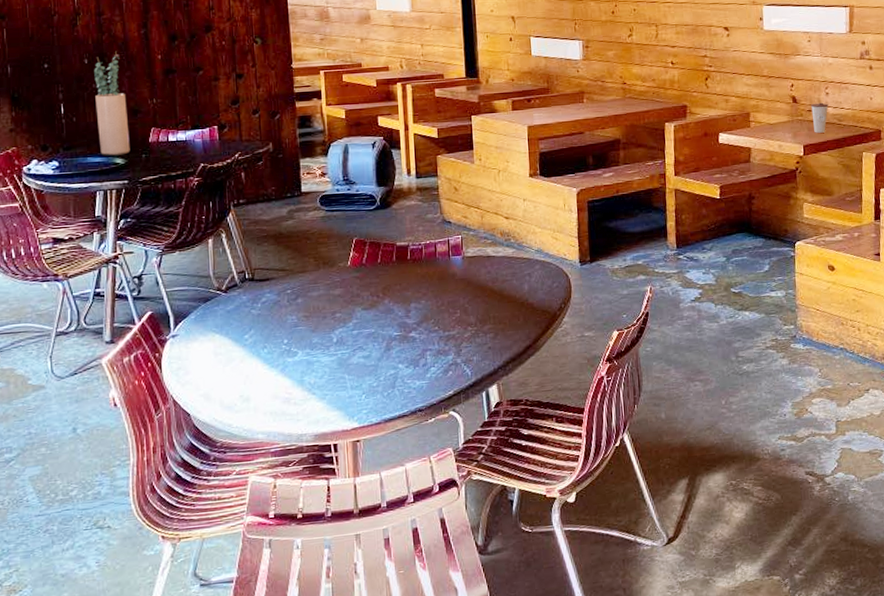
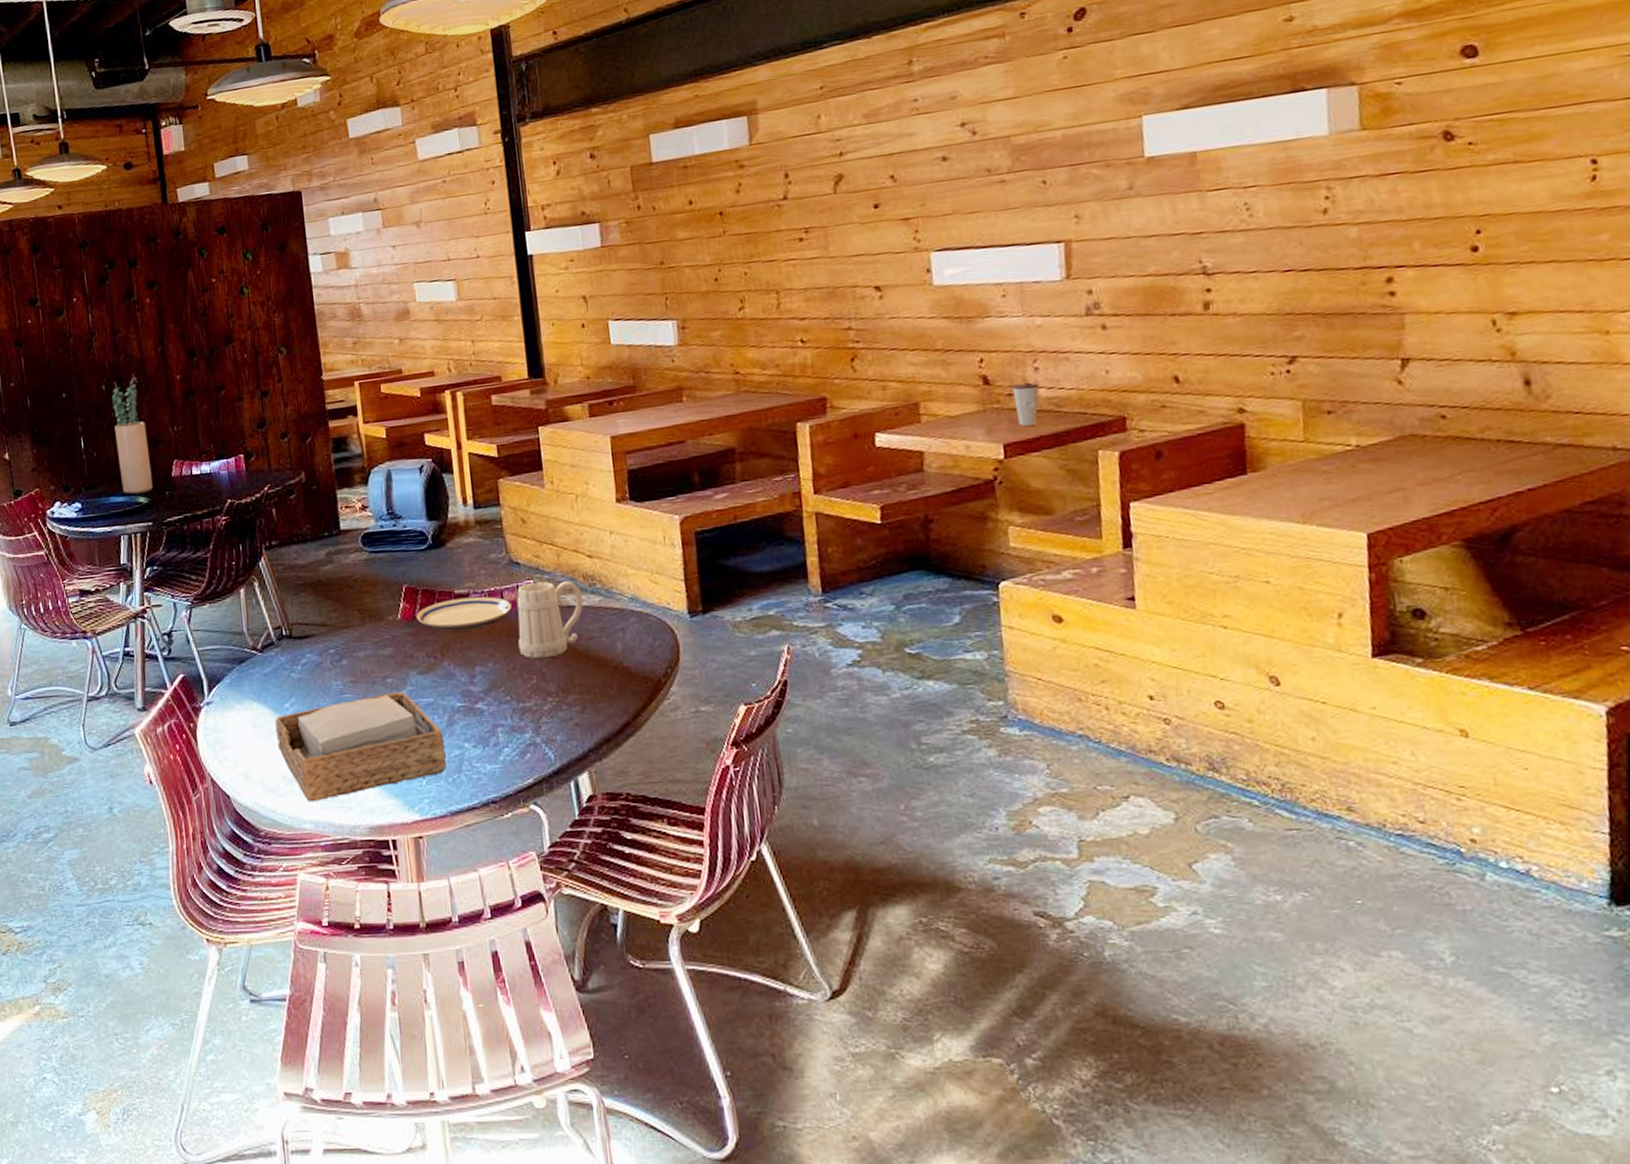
napkin holder: none [235,324,384,416] -> present [275,692,447,801]
plate: none [363,248,443,276] -> present [416,596,512,632]
beer mug: none [447,236,500,298] -> present [517,581,583,659]

